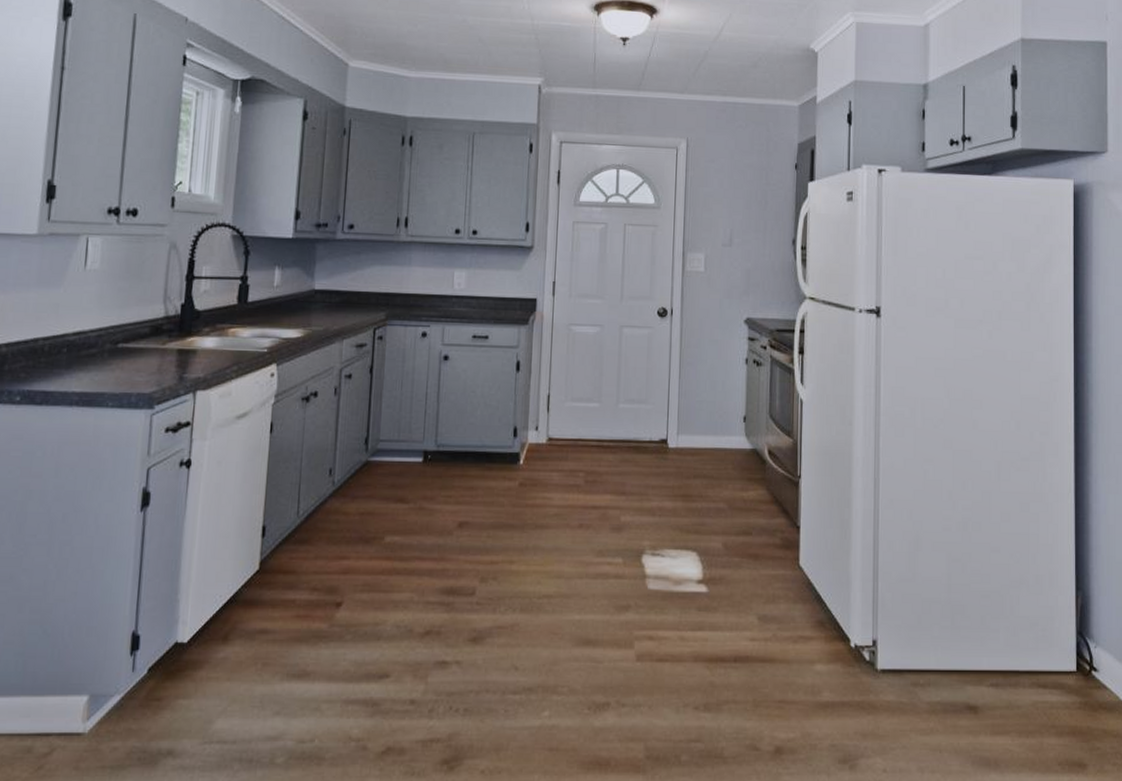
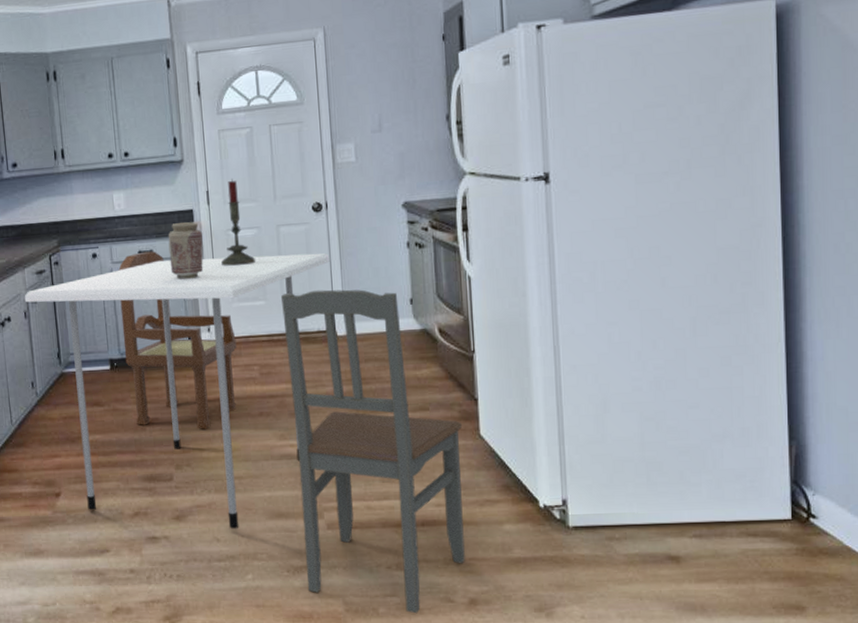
dining table: none [337,348,669,656] -> present [24,253,330,529]
dining chair: none [441,337,564,538] -> present [118,251,237,429]
vase: none [504,311,544,372] -> present [168,222,204,280]
candle: none [559,272,594,363] -> present [221,179,255,266]
dining chair: none [608,397,784,763] -> present [281,289,465,614]

